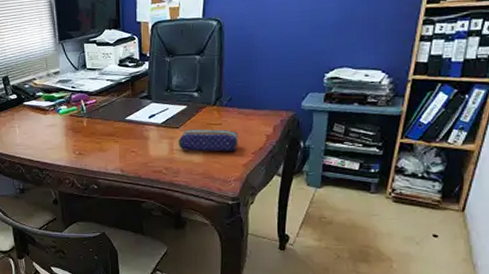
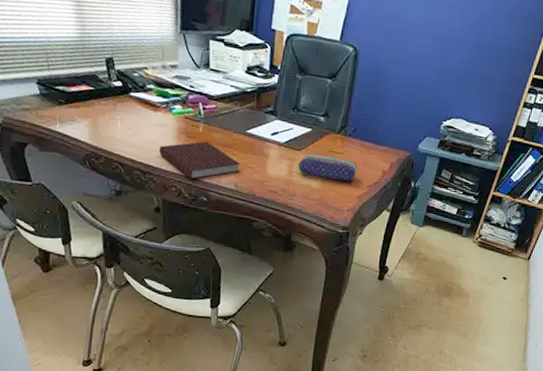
notebook: none [51,133,124,170] -> present [158,141,241,180]

